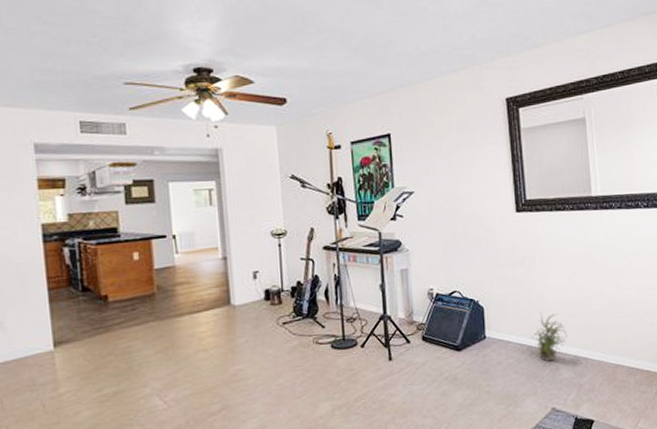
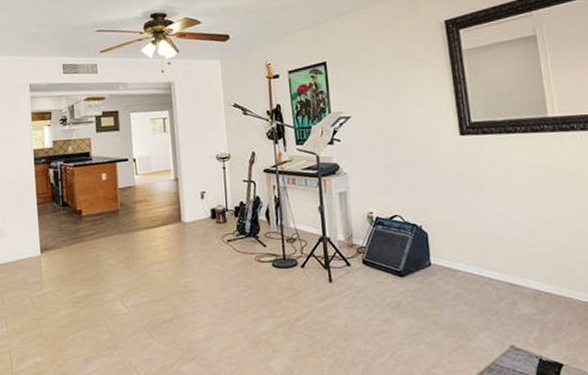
potted plant: present [531,313,568,362] -> none [482,241,526,295]

